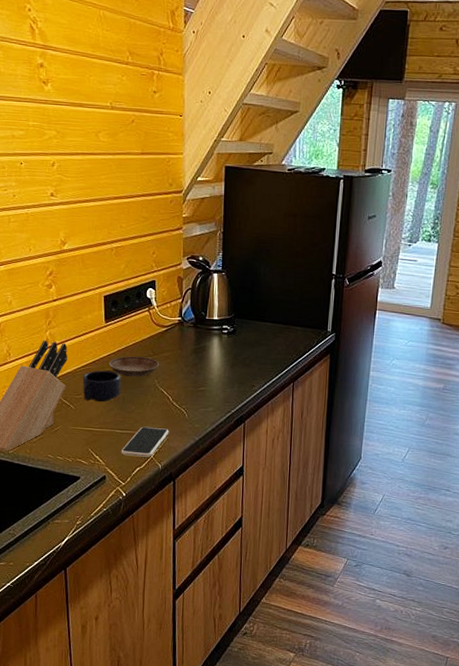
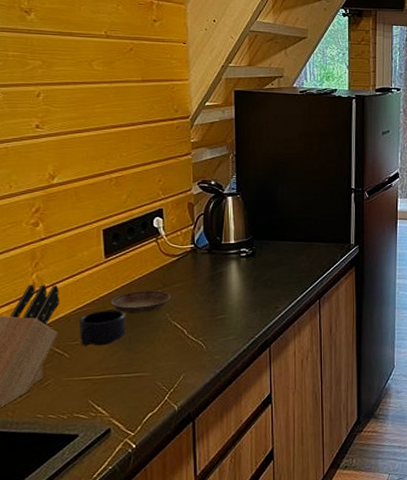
smartphone: present [120,426,169,457] -> none [128,365,185,402]

